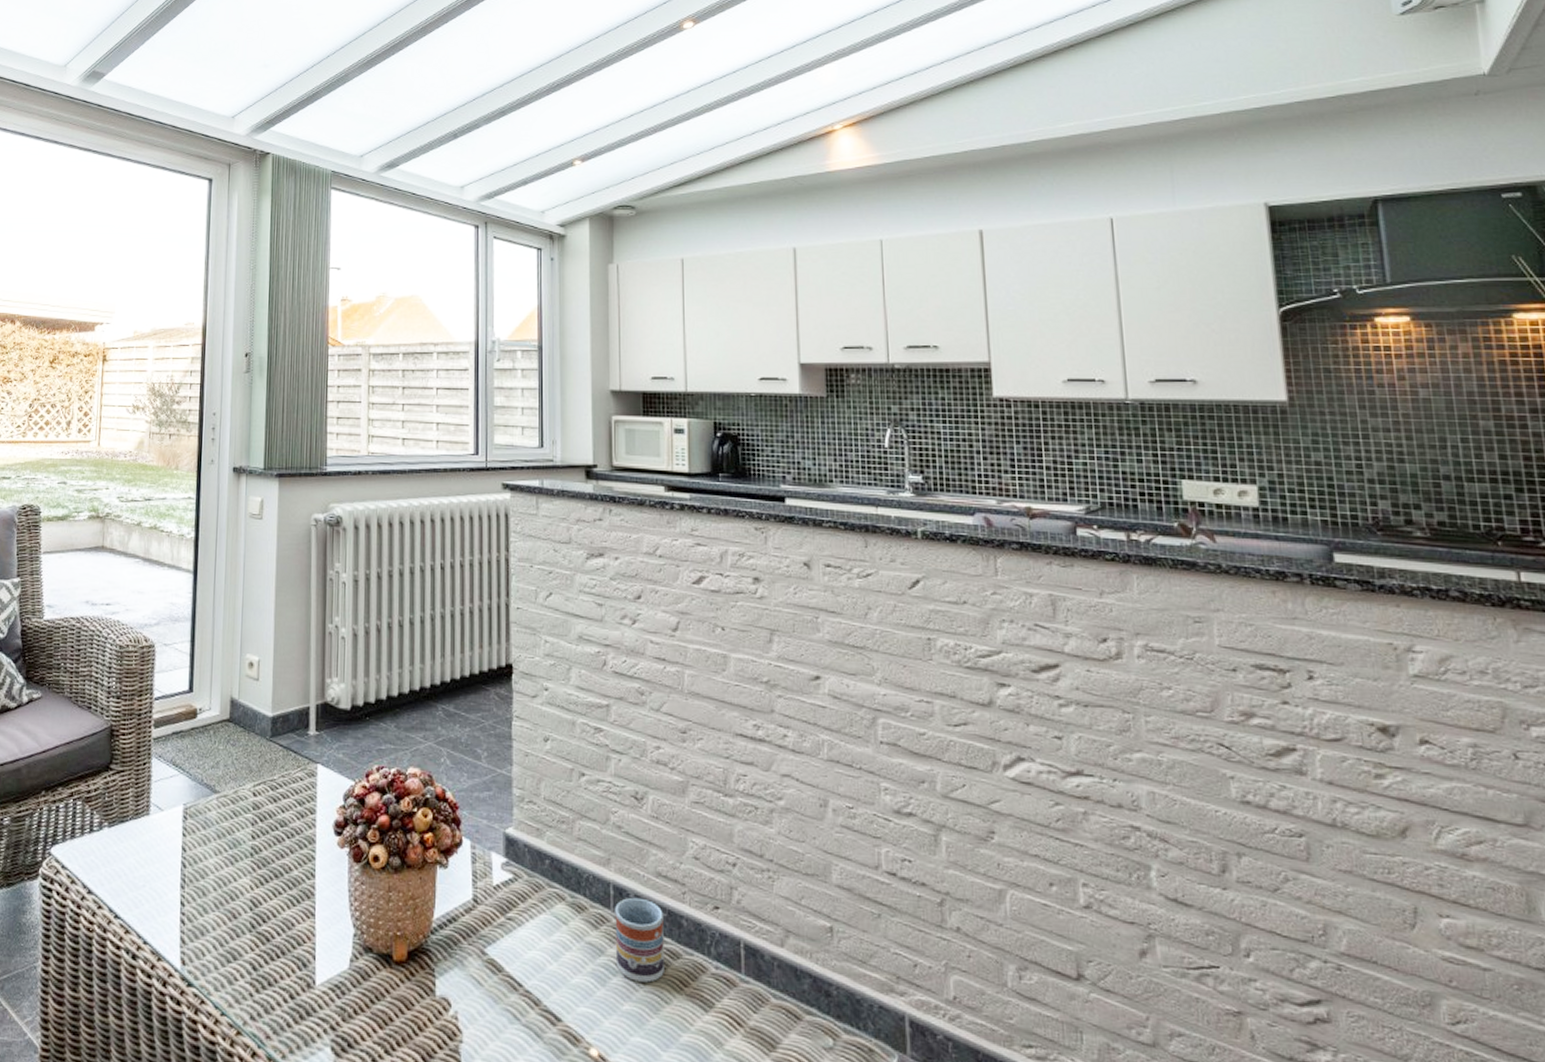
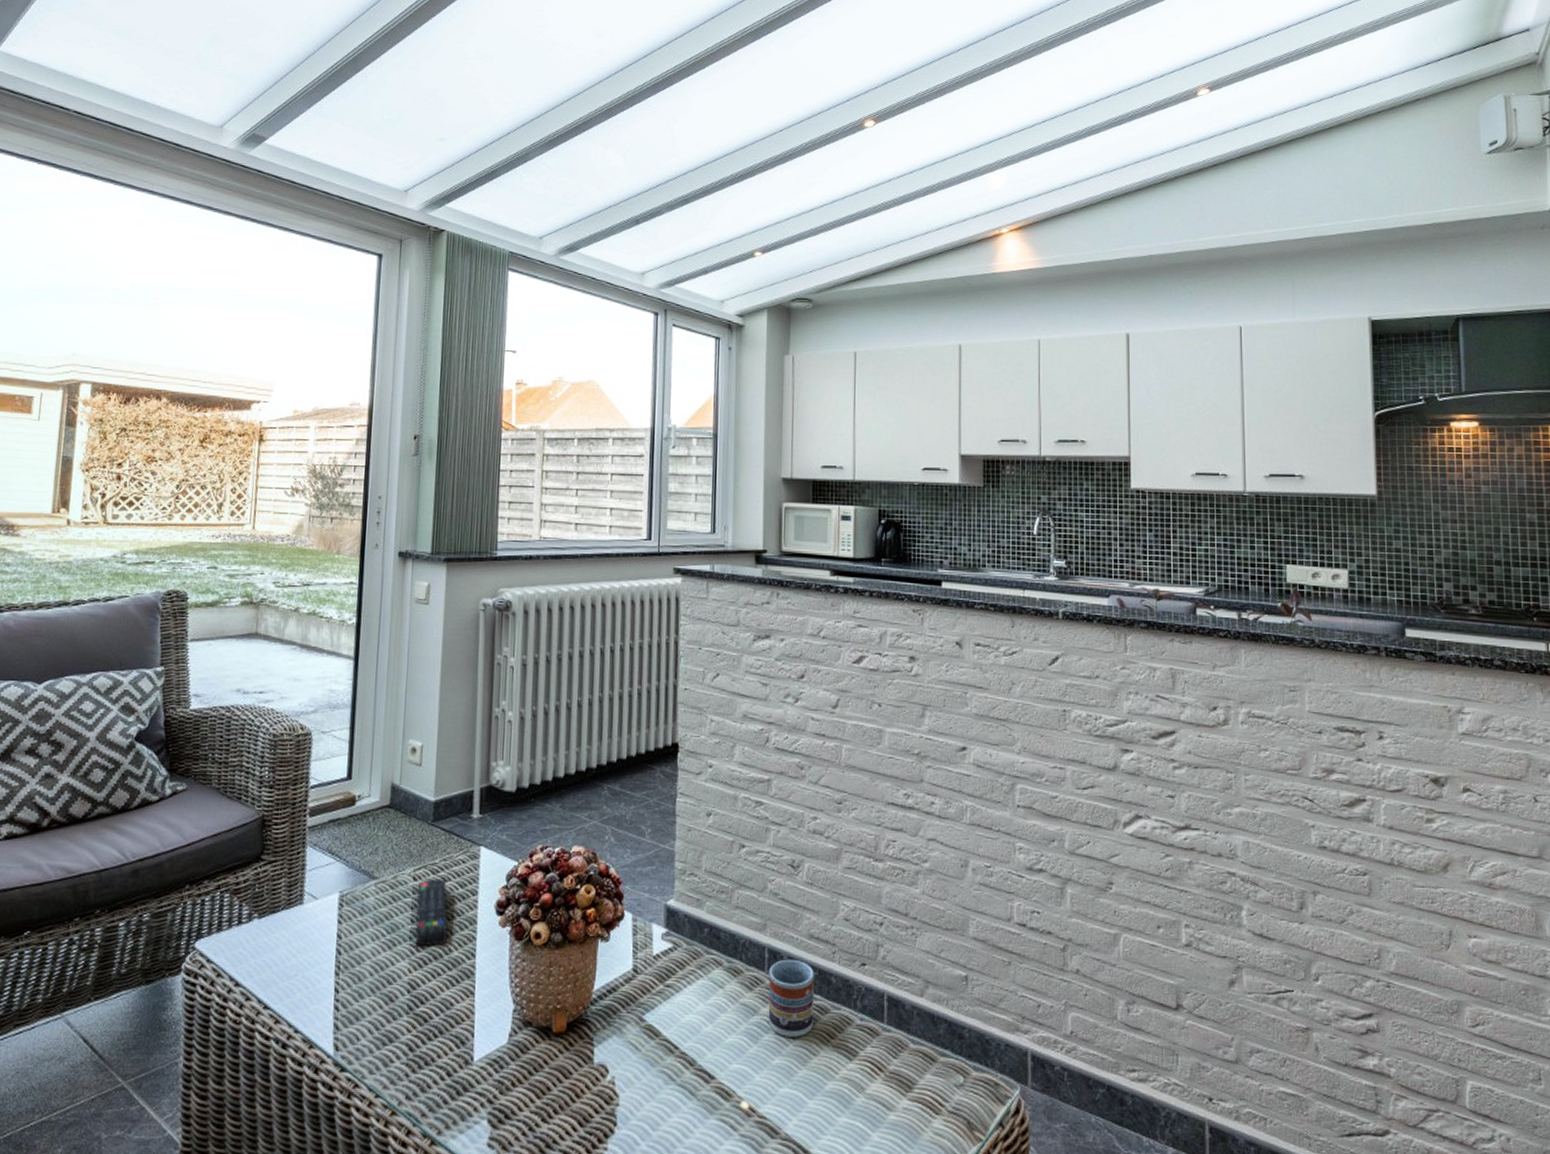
remote control: none [256,795,287,864] -> present [415,879,448,947]

